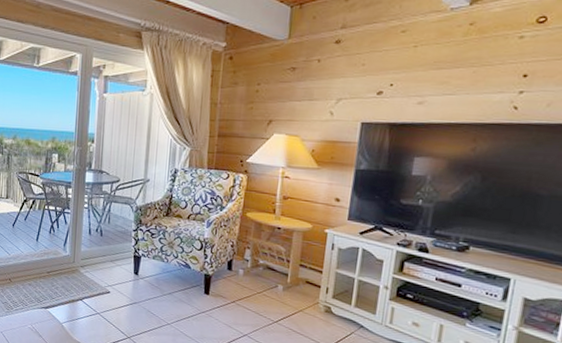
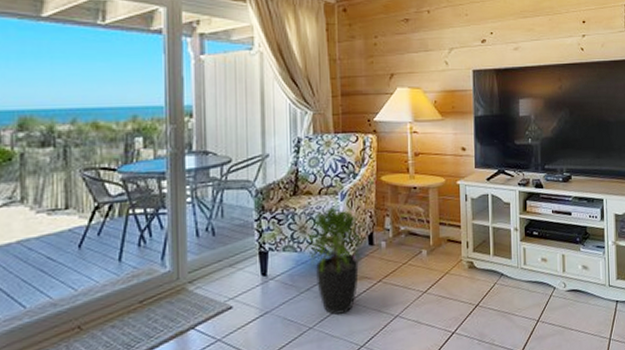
potted plant: none [171,230,226,321] -> present [305,205,367,315]

